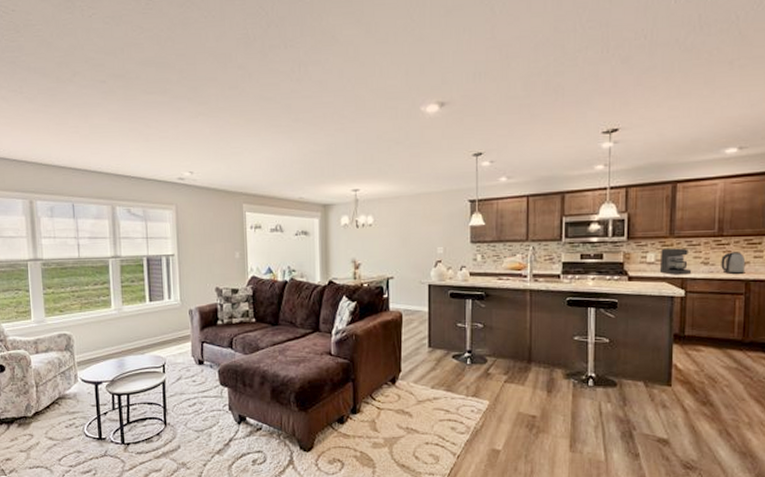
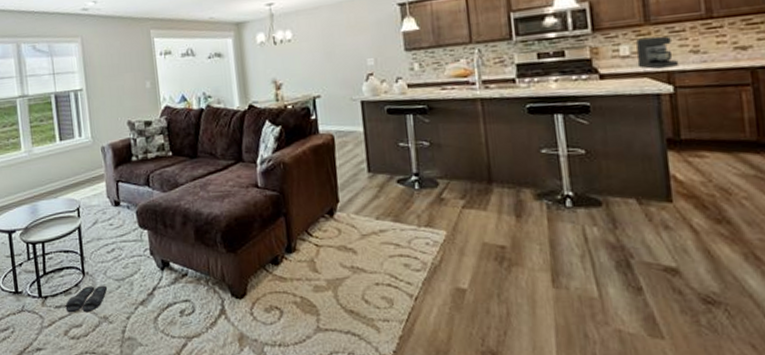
slippers: none [146,435,186,459] -> present [65,285,107,313]
kettle: present [721,252,746,274] -> none [715,35,749,62]

